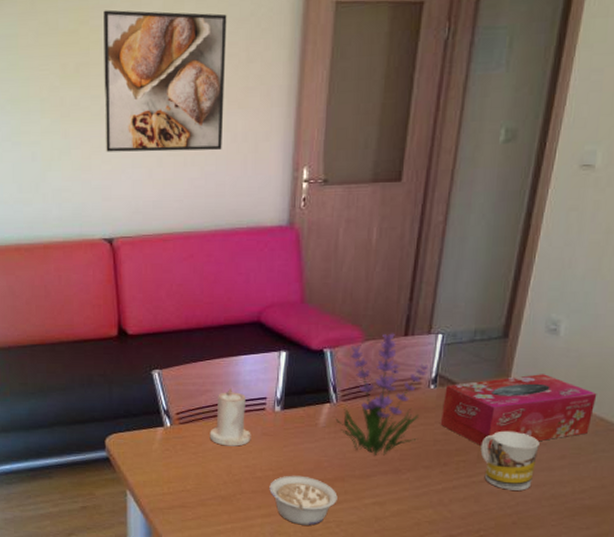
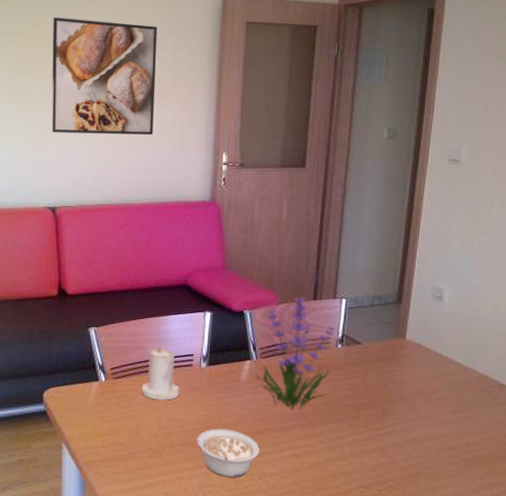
tissue box: present [440,374,597,448] -> none [348,335,479,403]
mug: present [480,432,540,491] -> none [384,387,435,443]

